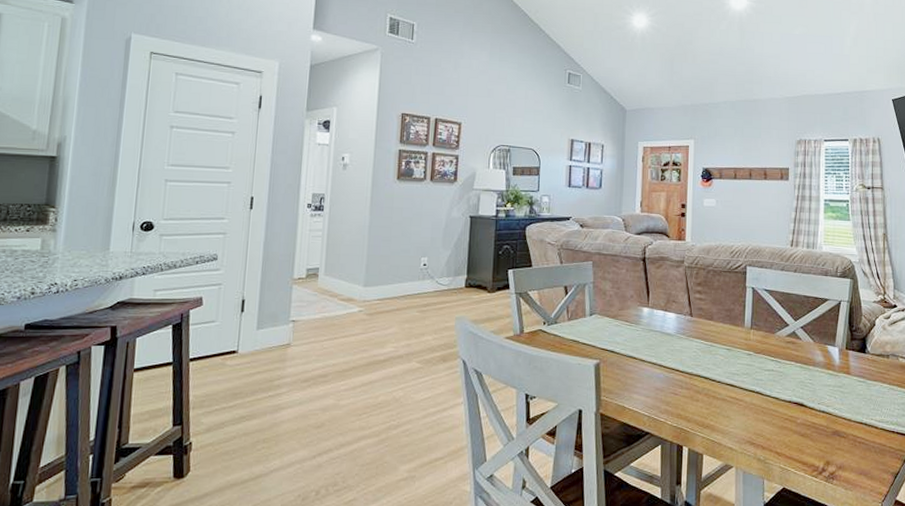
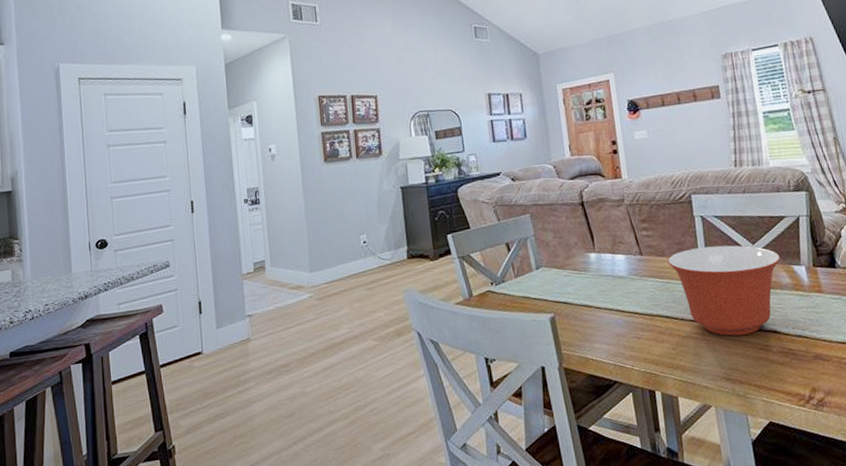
mixing bowl: none [714,317,818,404] -> present [667,245,781,336]

